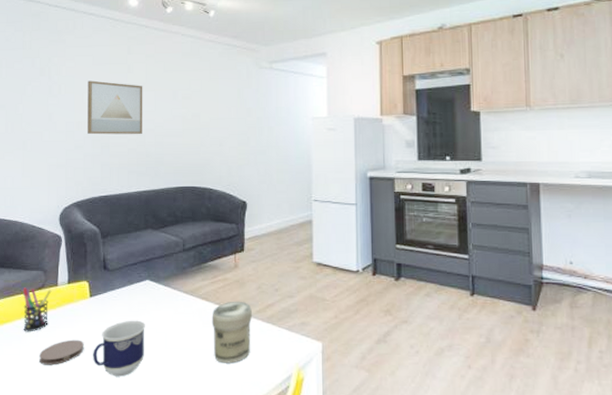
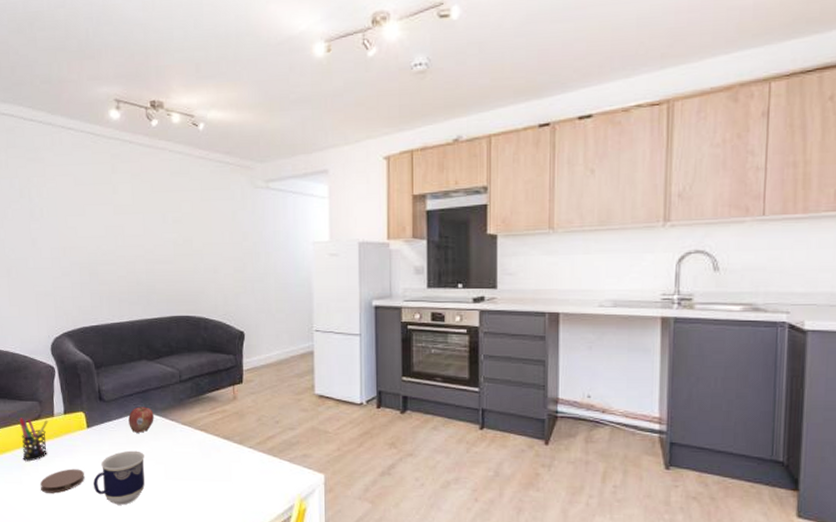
wall art: present [88,80,143,135] -> none [71,202,132,262]
fruit: none [131,275,157,302] -> present [128,407,154,433]
jar: present [211,301,252,364] -> none [211,432,252,494]

